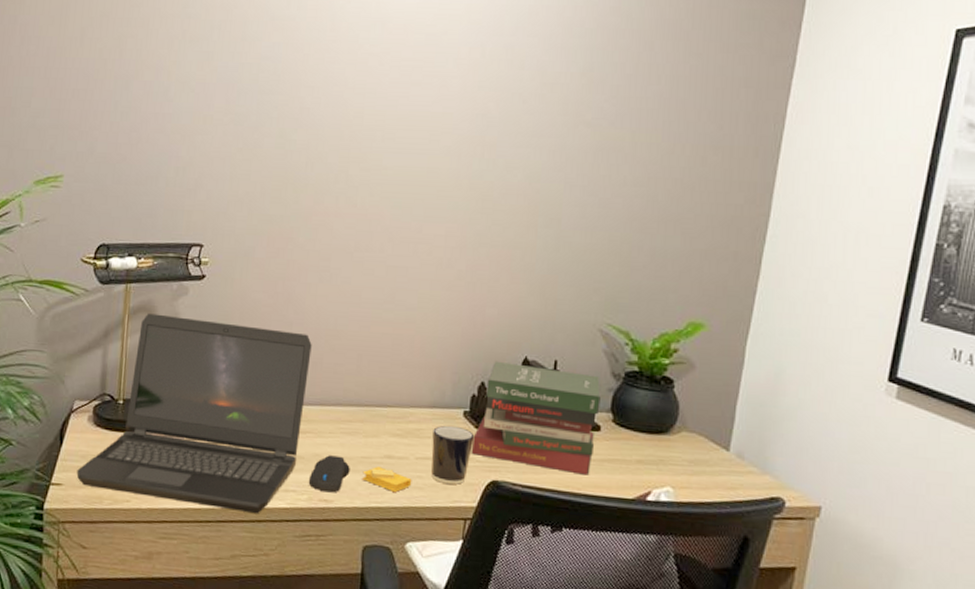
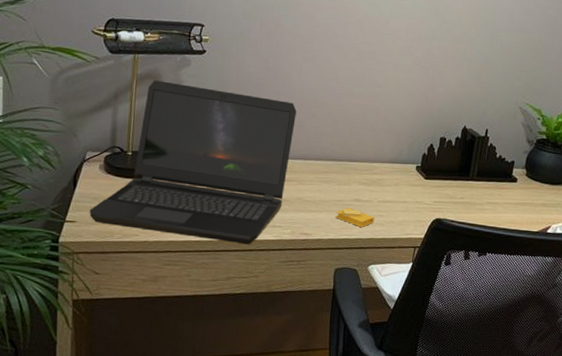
computer mouse: present [308,455,350,493] -> none [292,198,326,228]
mug: present [431,425,475,484] -> none [390,176,424,221]
books: present [471,361,601,475] -> none [421,128,519,215]

